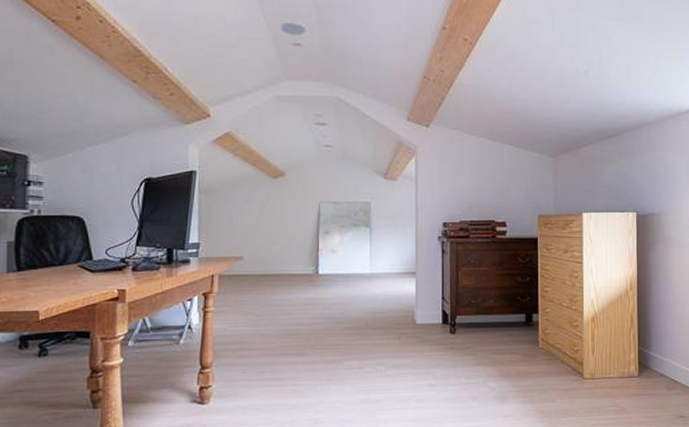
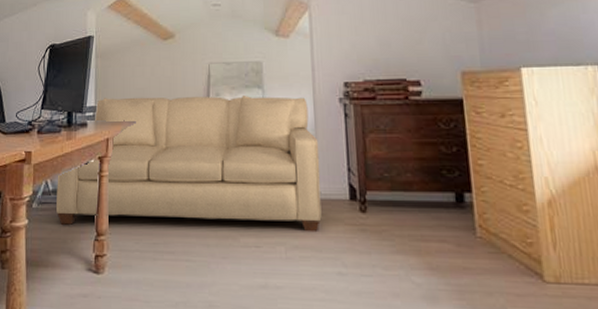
sofa: none [156,232,419,361] -> present [56,94,322,233]

